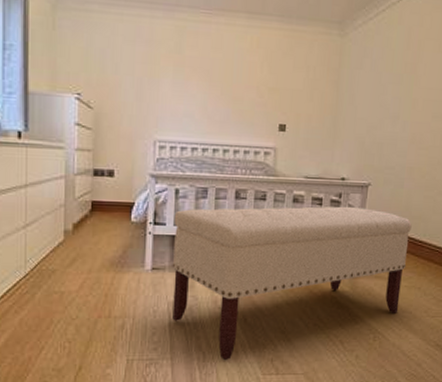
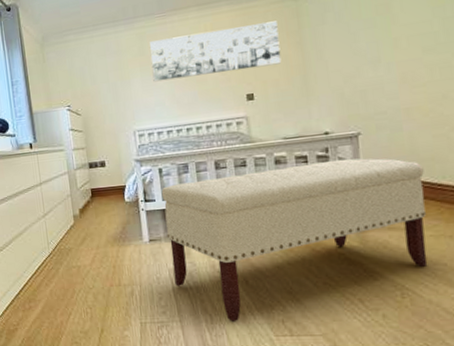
wall art: none [186,40,321,100] -> present [149,21,282,82]

